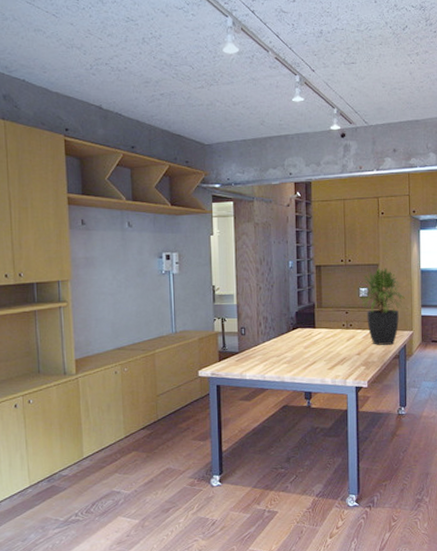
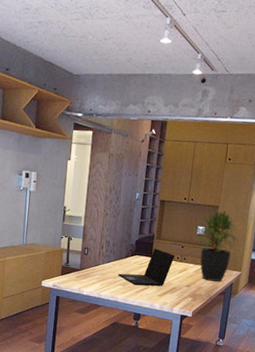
laptop: none [281,318,340,361] -> present [118,248,175,286]

